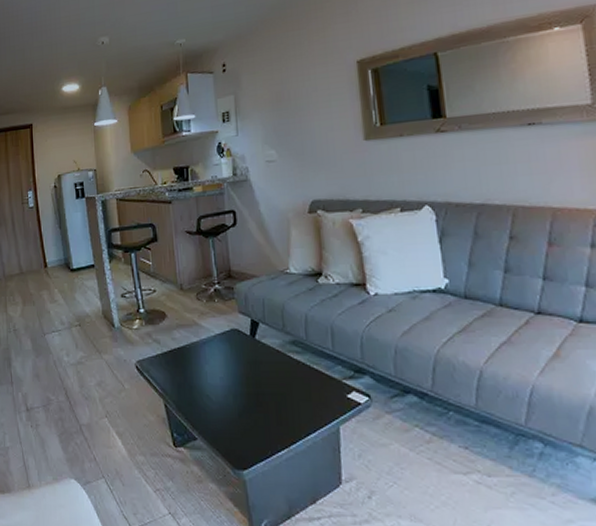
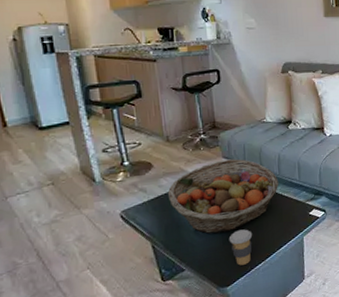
fruit basket: none [180,315,307,403] -> present [167,159,279,234]
coffee cup: none [245,403,274,448] -> present [228,229,253,266]

